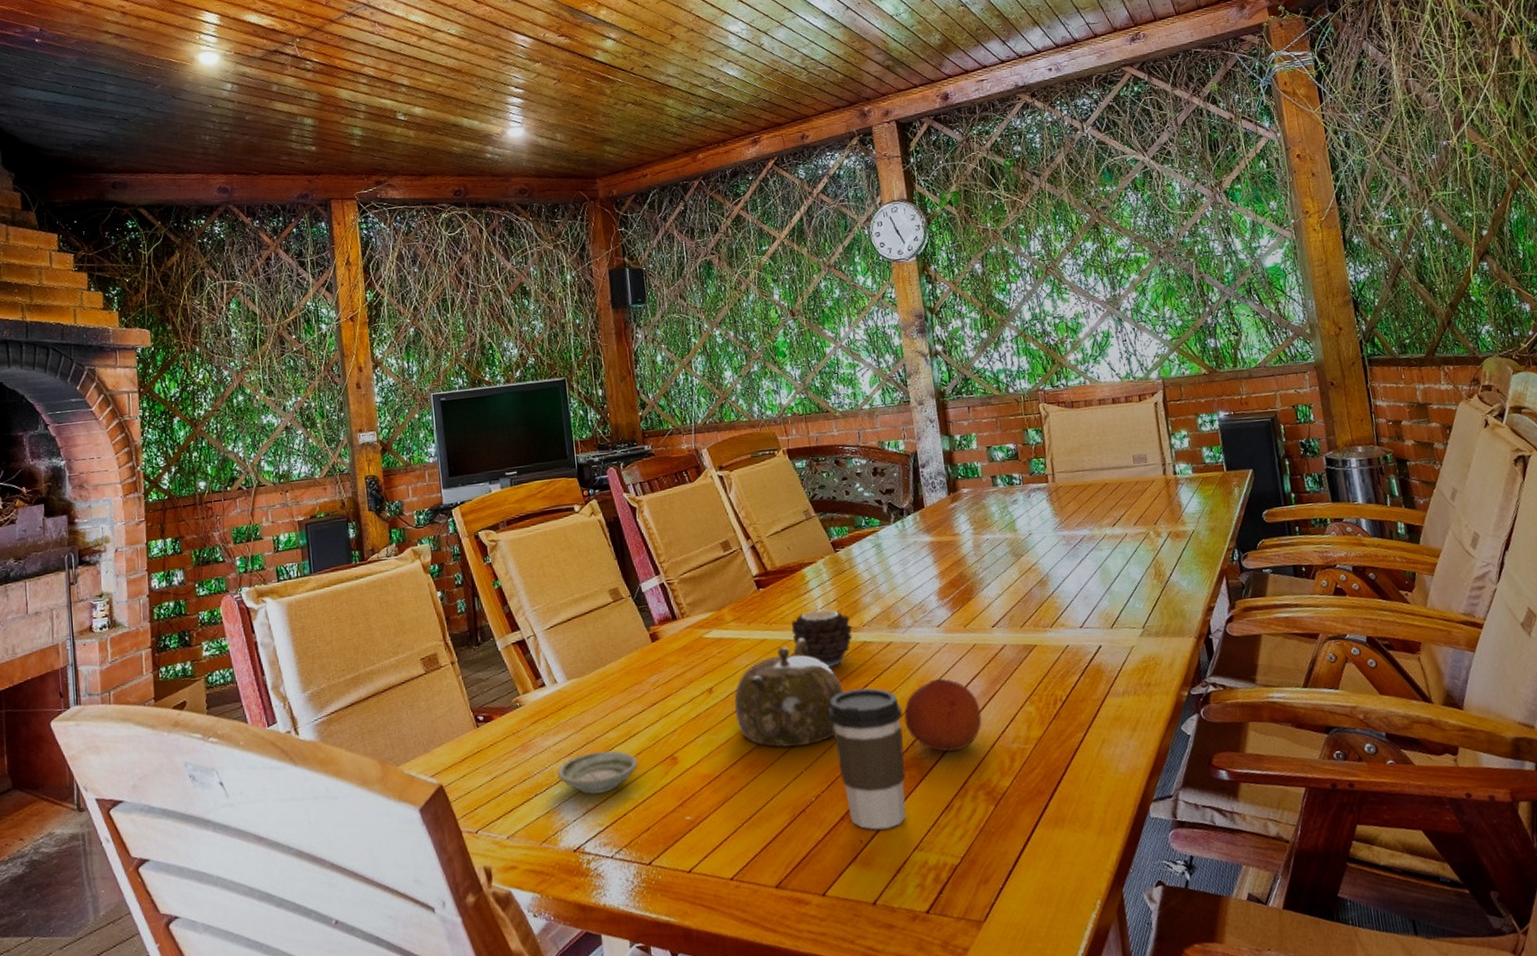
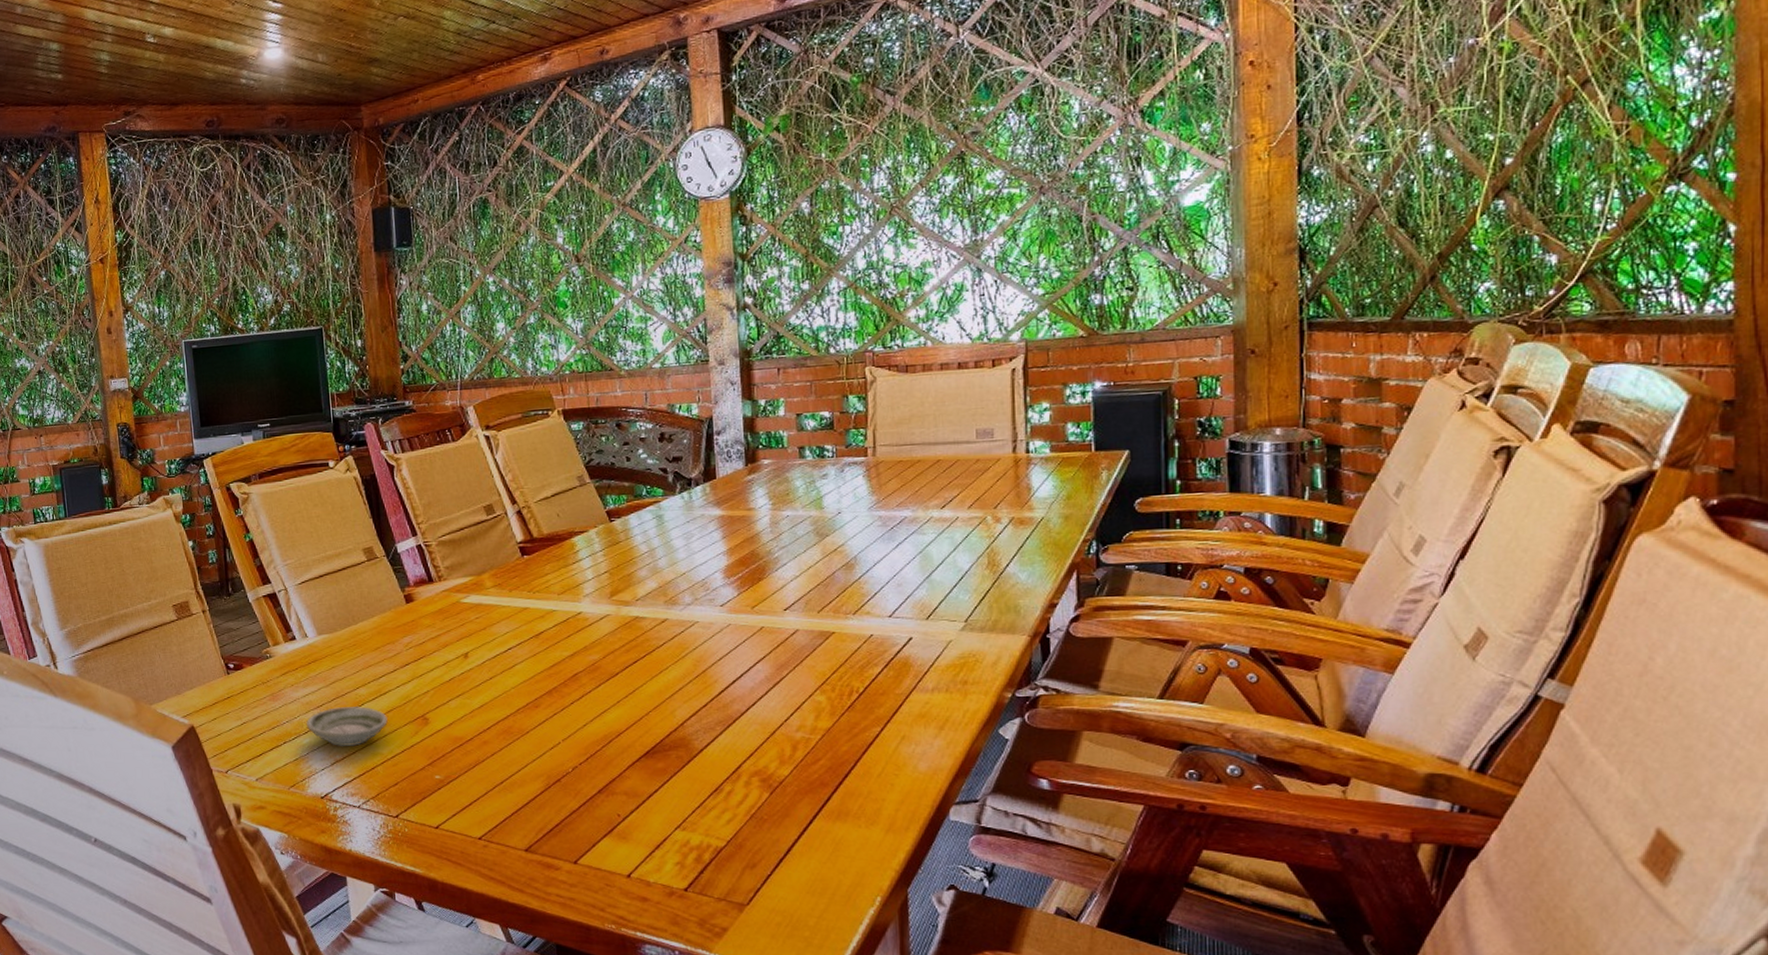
teapot: present [734,637,844,747] -> none [491,608,610,718]
candle: present [791,604,852,668] -> none [556,575,624,641]
coffee cup: present [828,688,906,830] -> none [591,664,674,806]
fruit: present [904,678,982,752] -> none [675,659,763,736]

